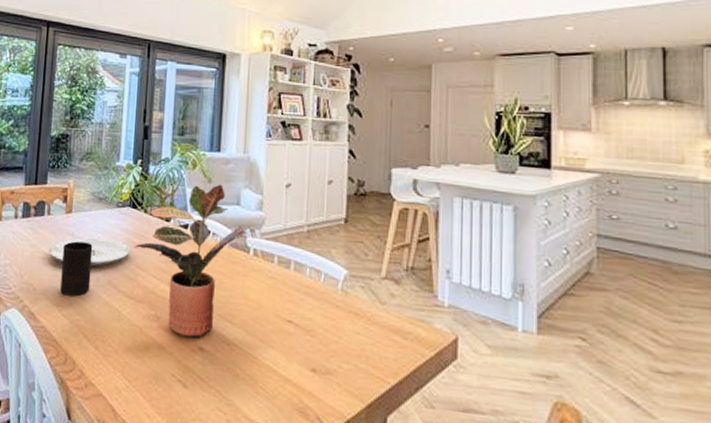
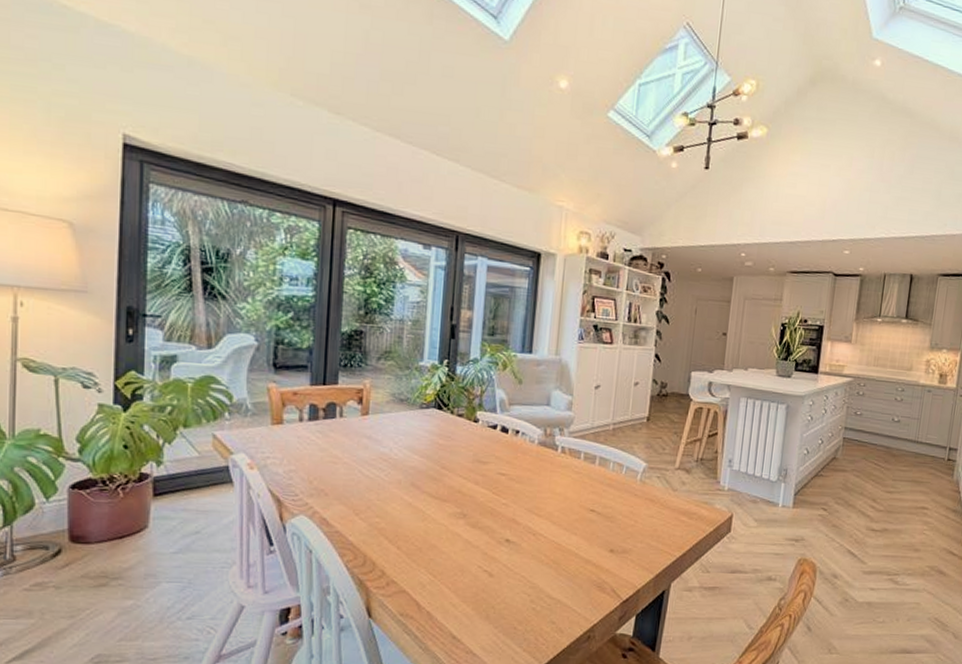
plate: present [49,237,131,267] -> none [343,440,436,469]
cup: present [60,241,93,296] -> none [357,444,394,500]
potted plant: present [135,184,246,339] -> none [440,385,555,532]

